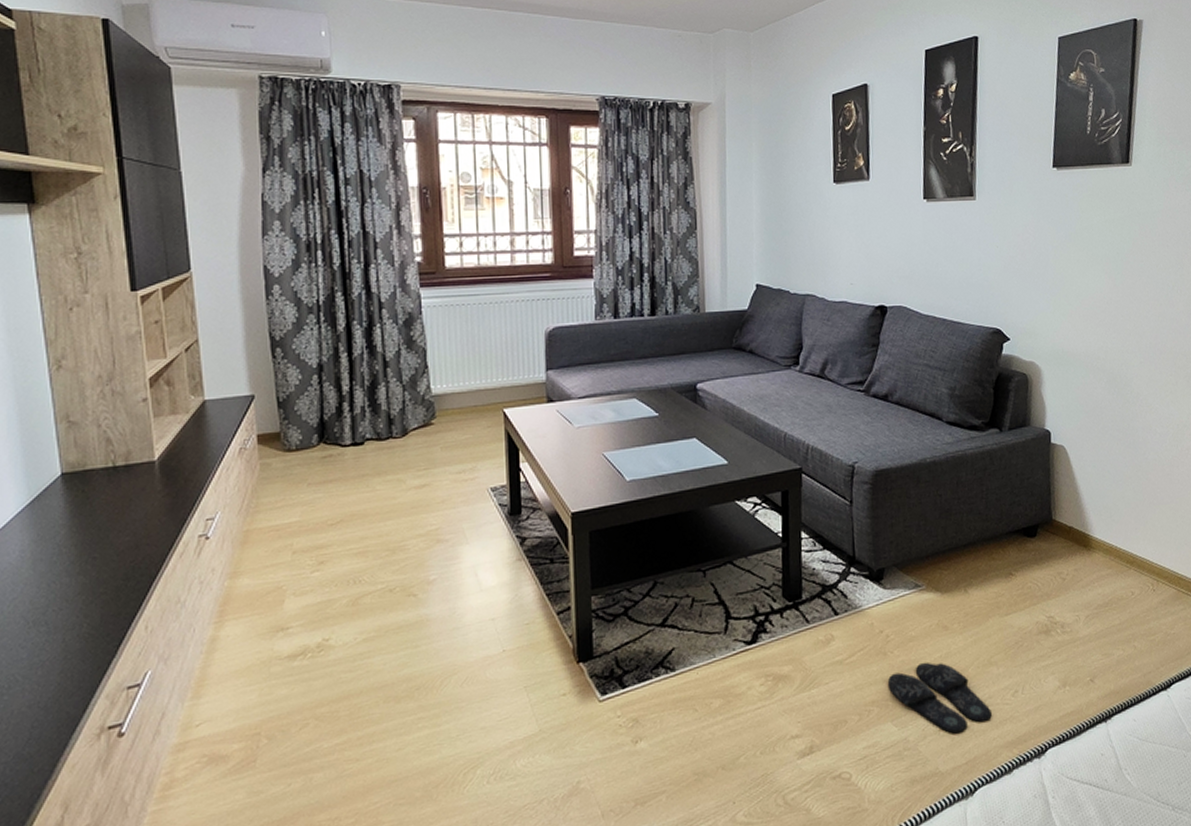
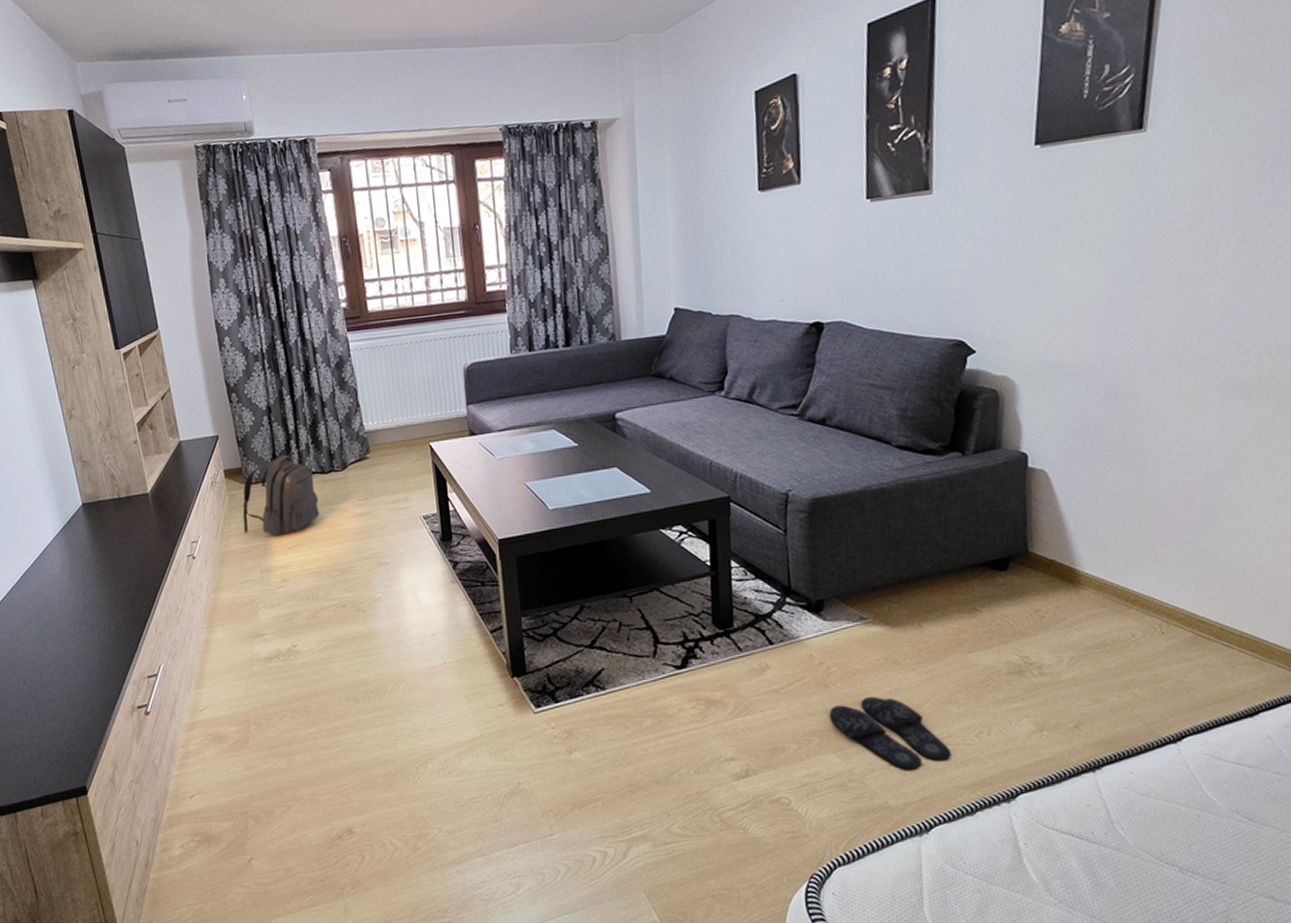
backpack: none [275,419,372,512] -> present [242,455,319,537]

